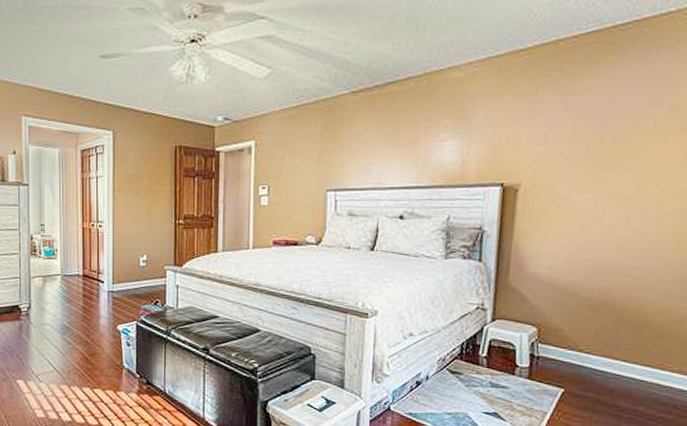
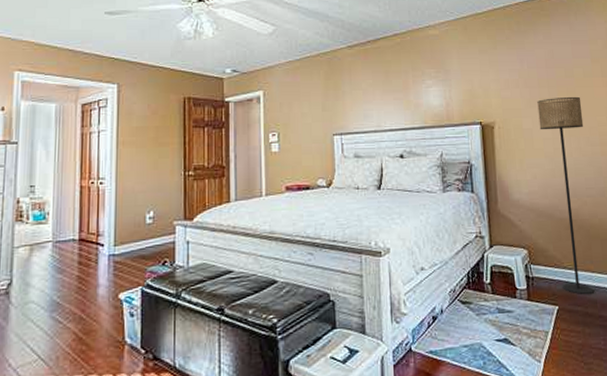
floor lamp: none [573,156,644,381] -> present [537,96,594,294]

